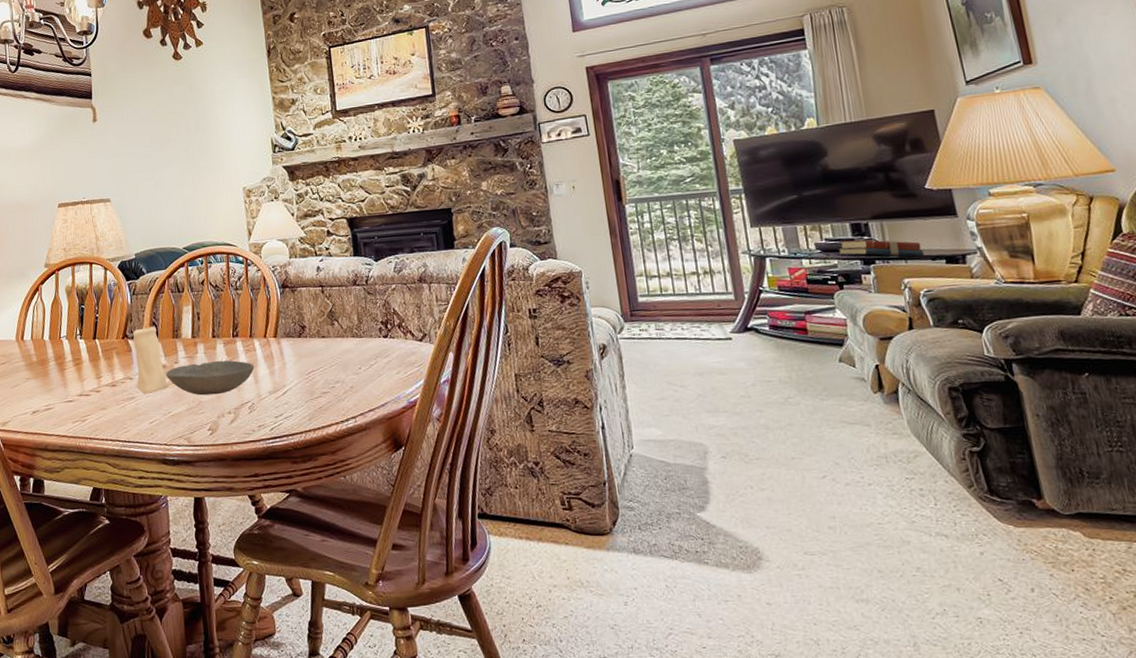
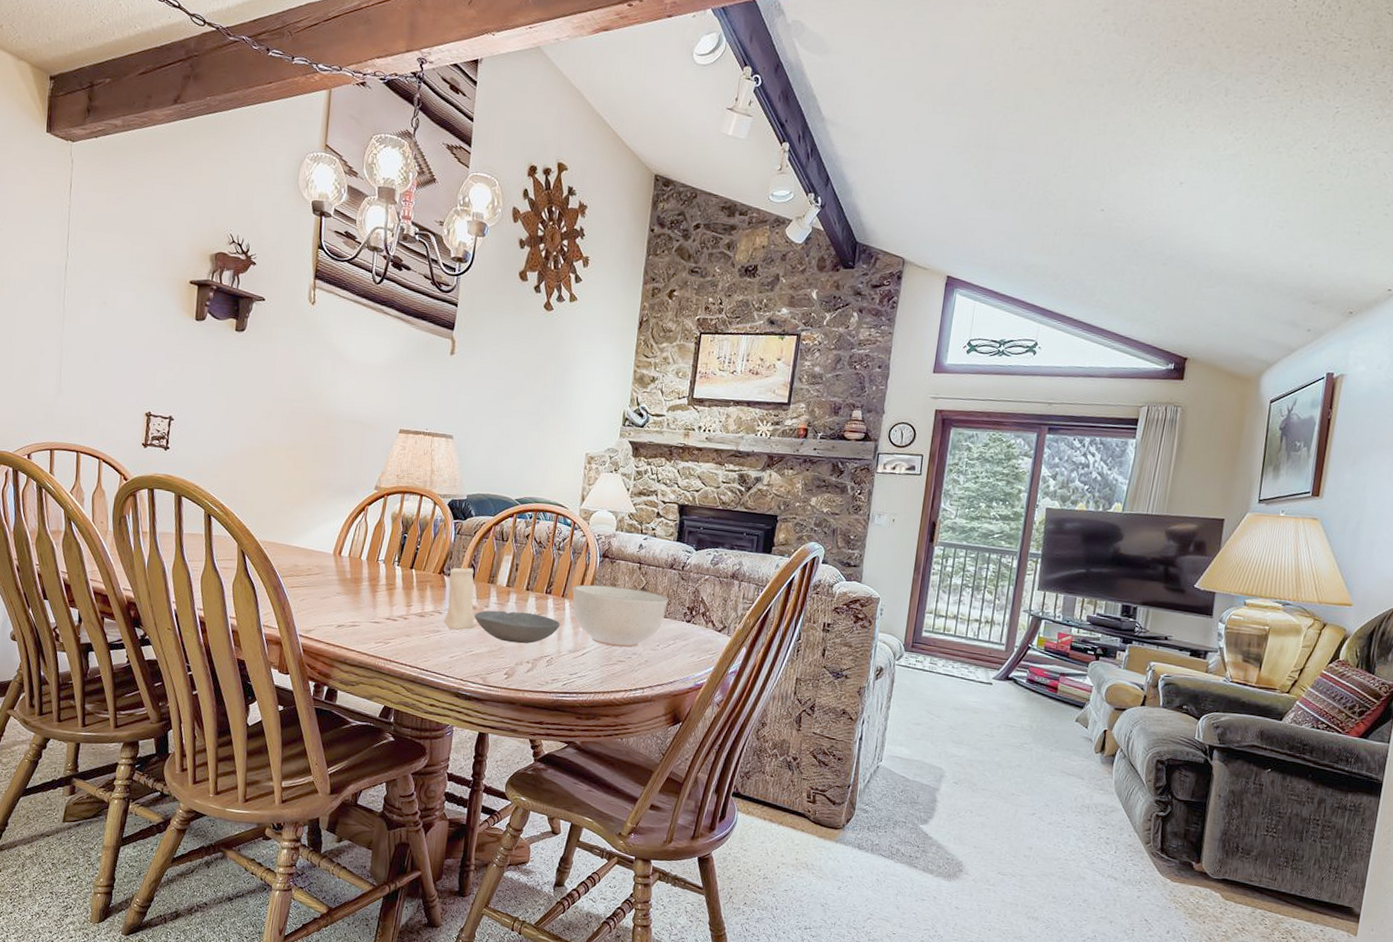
bowl: none [259,313,360,379] -> present [572,584,668,647]
books: present [838,239,924,258] -> none [1104,618,1175,647]

